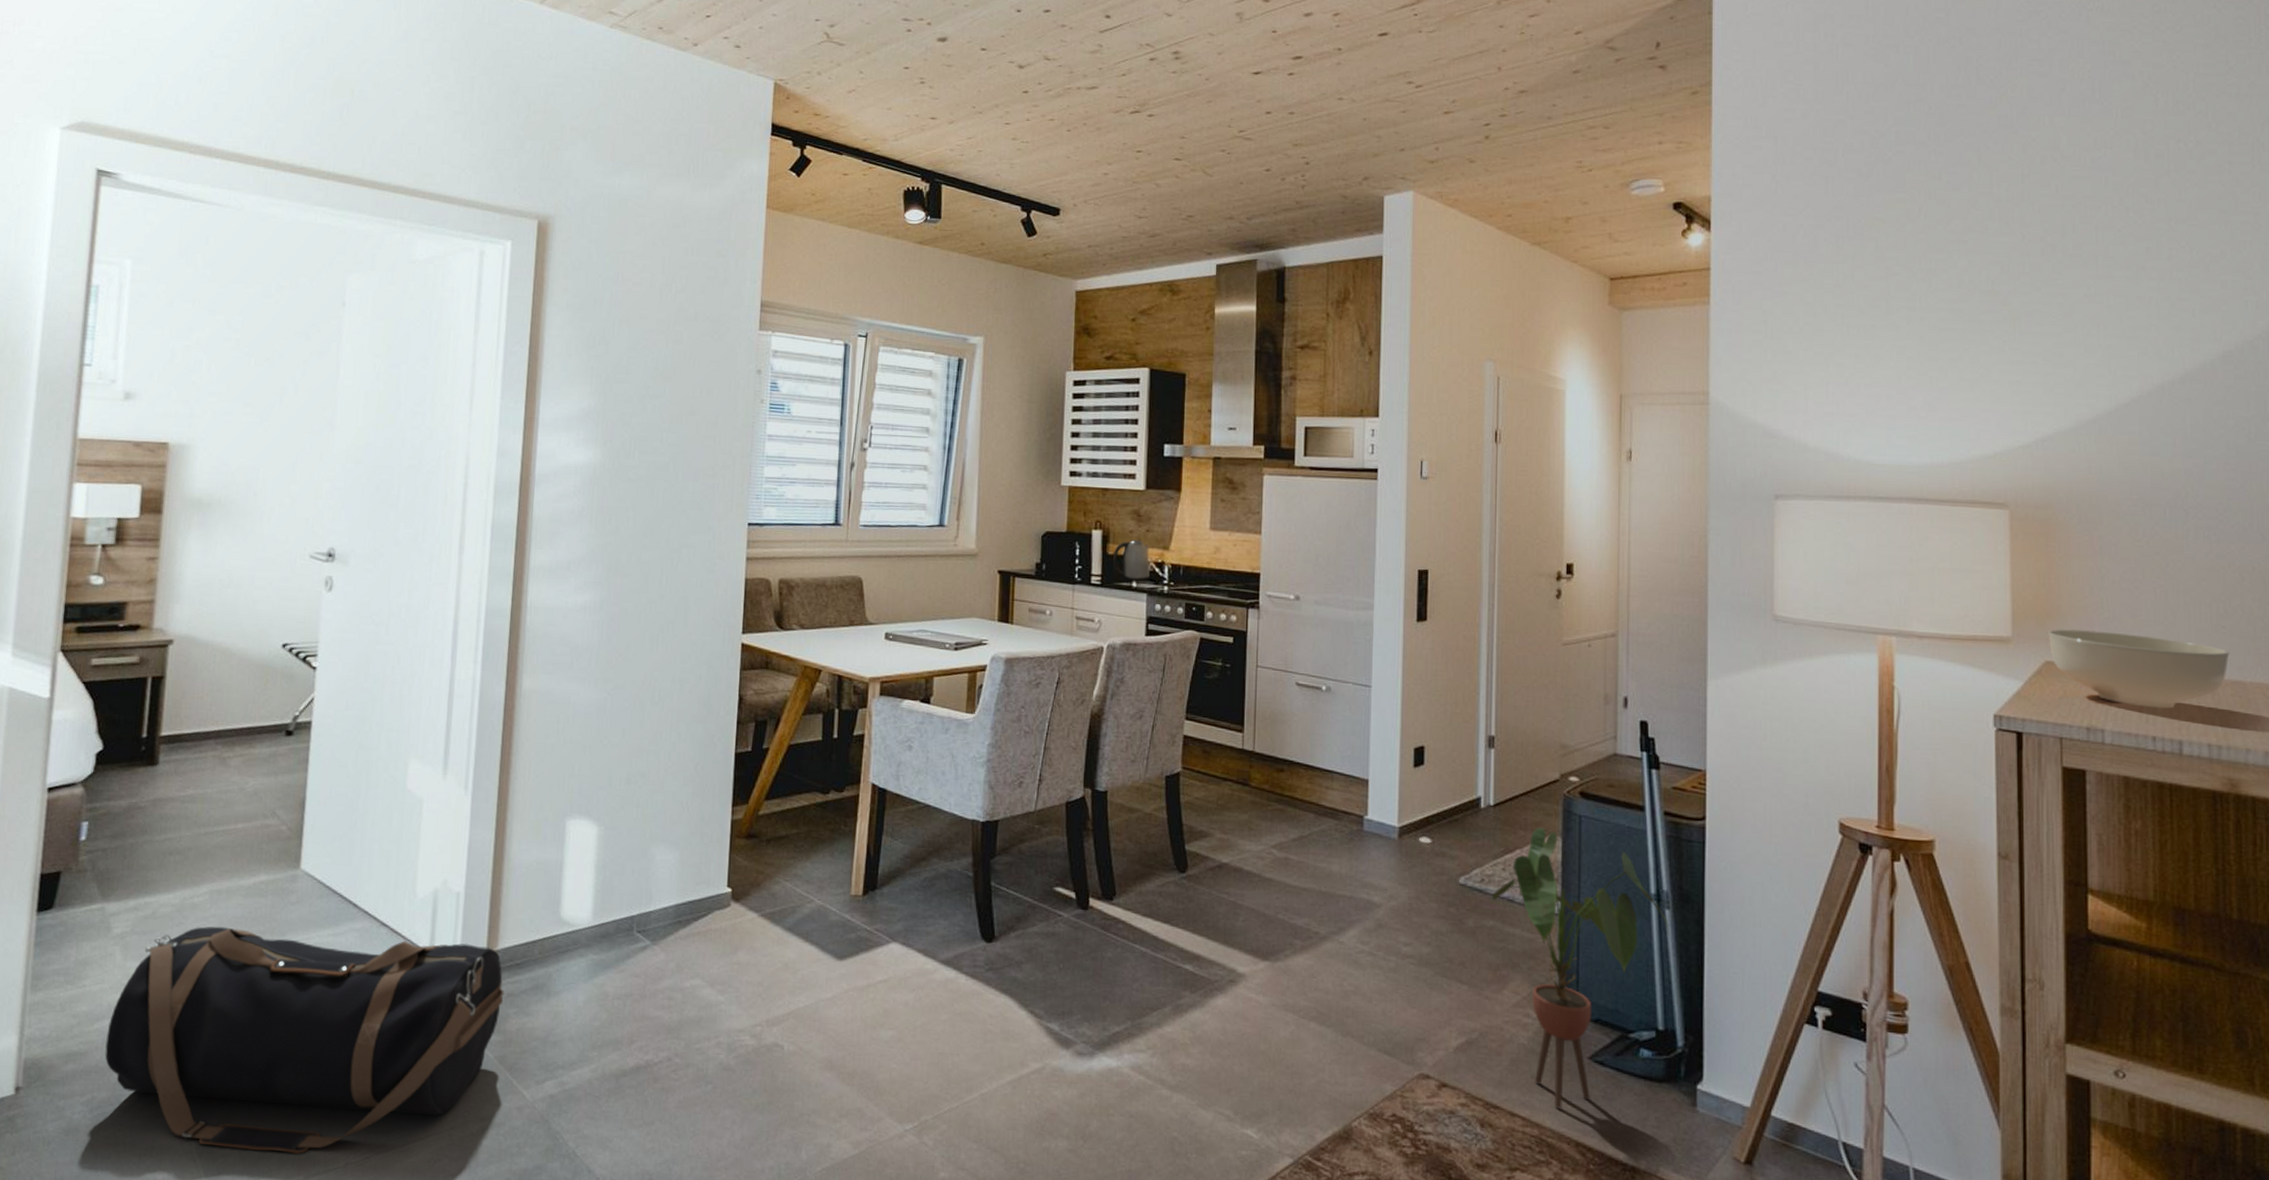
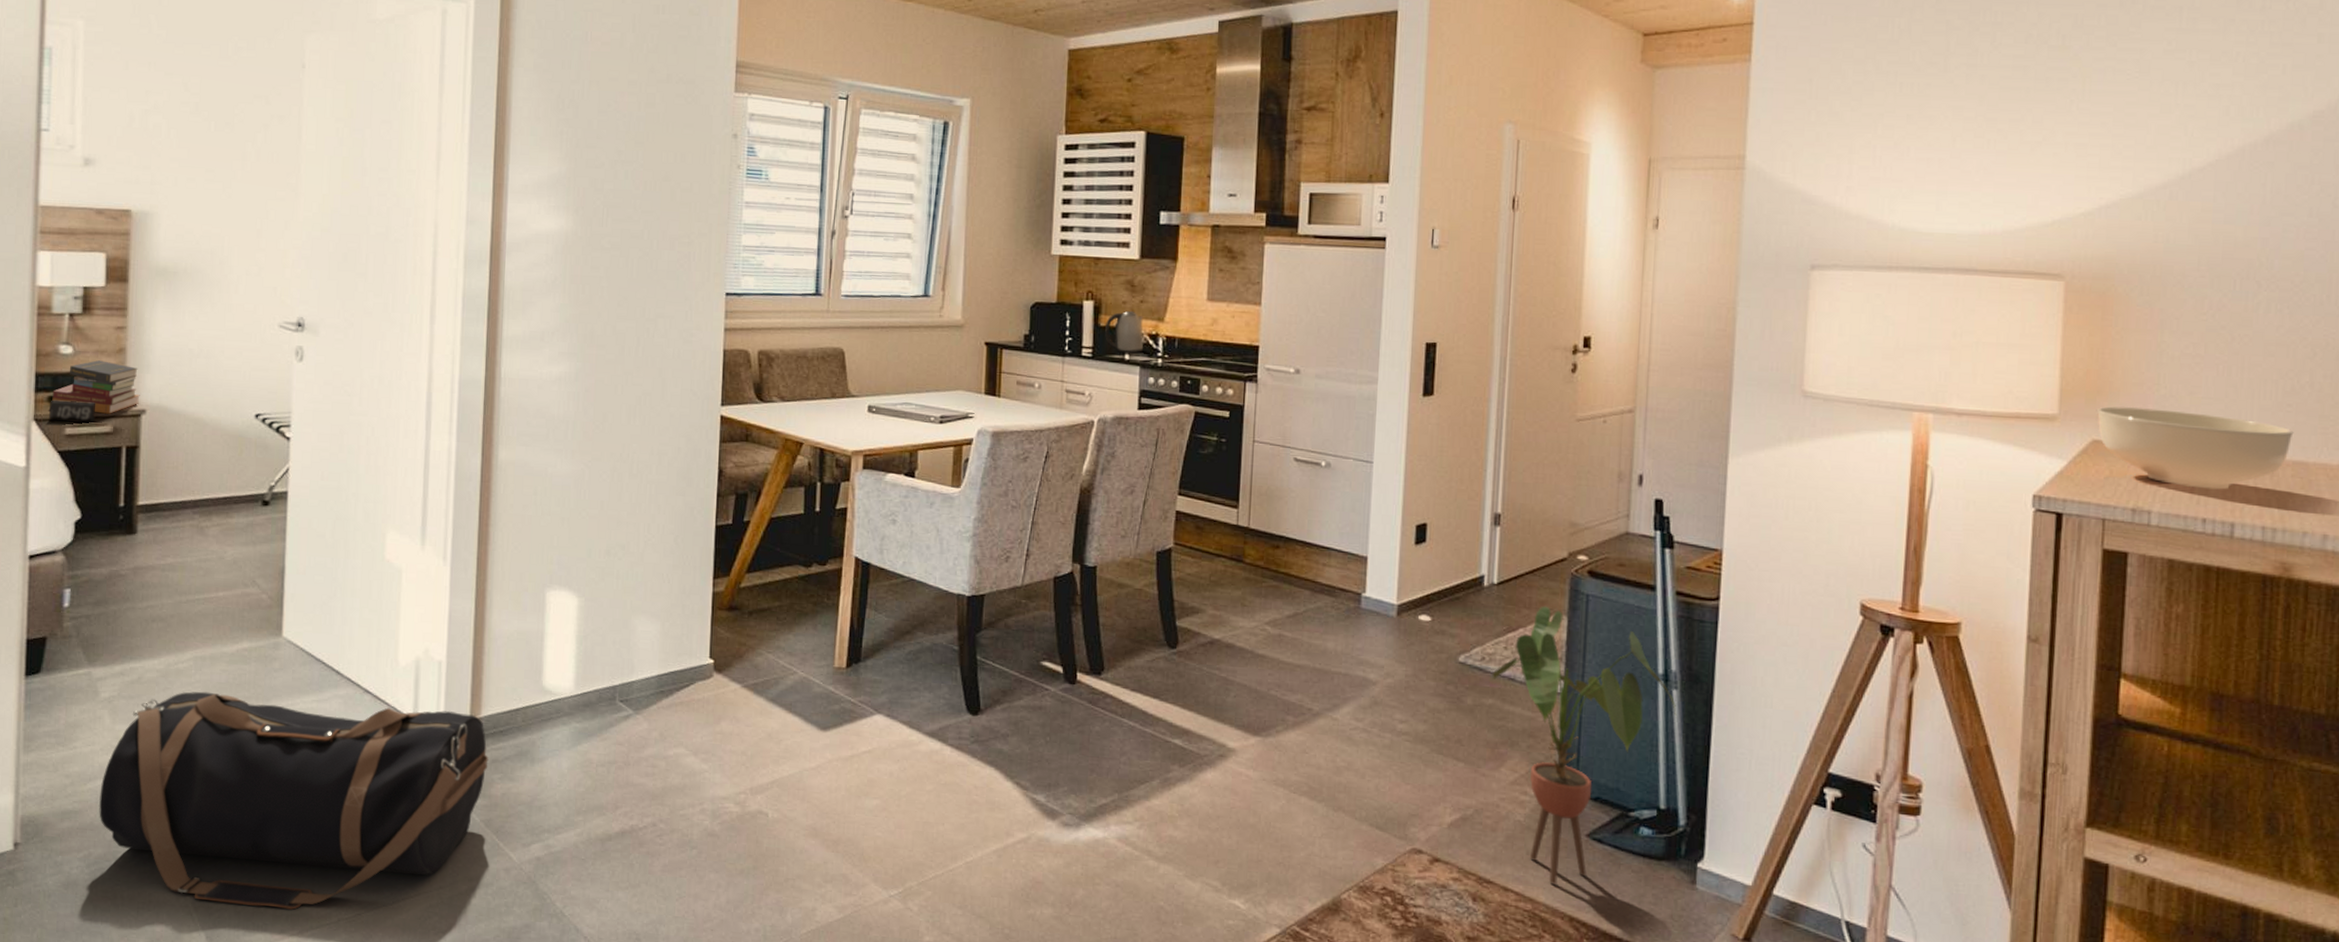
alarm clock: none [75,630,123,655] -> present [48,400,96,425]
books: none [80,591,169,645] -> present [52,360,140,414]

